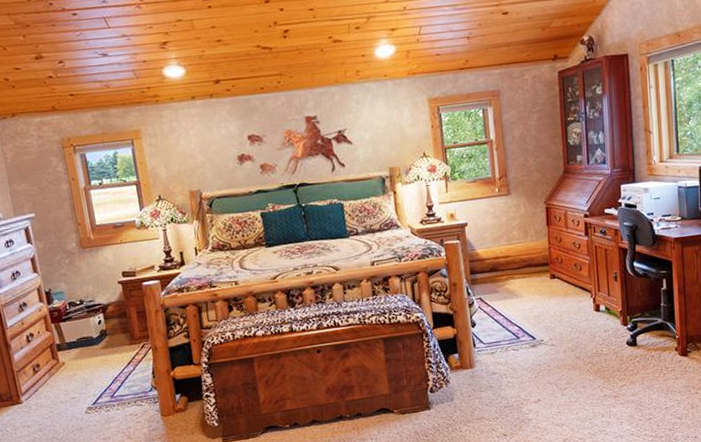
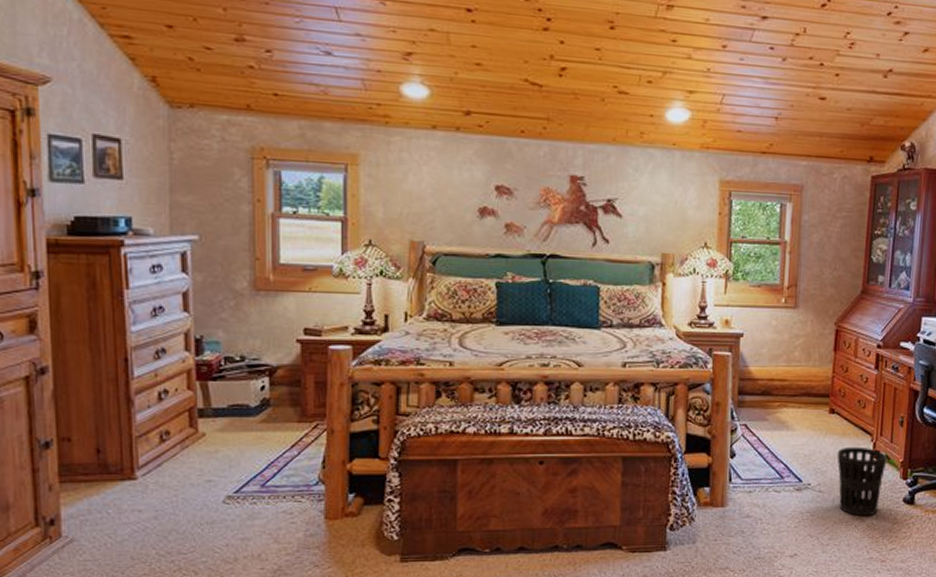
wastebasket: none [562,303,607,362] -> present [837,446,887,516]

